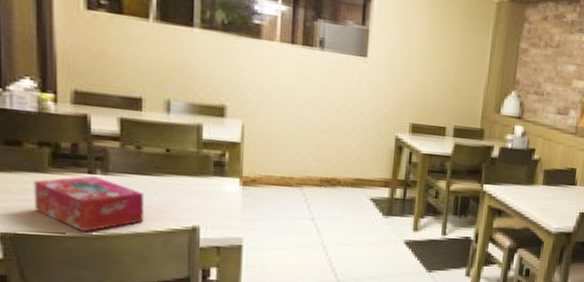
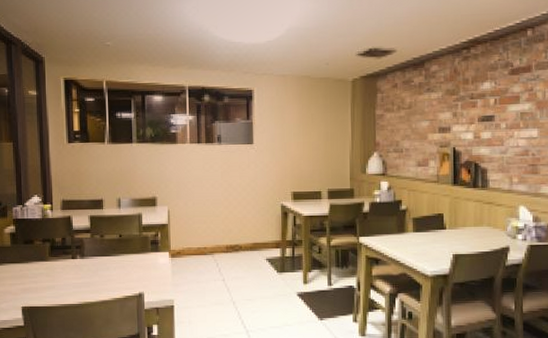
tissue box: present [33,176,145,232] -> none [40,260,108,303]

